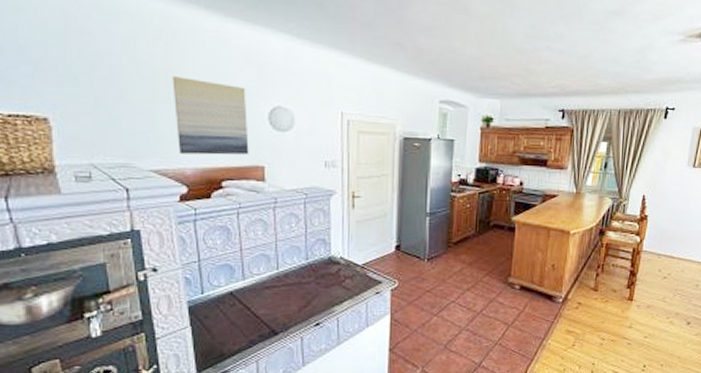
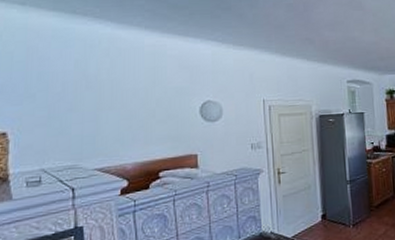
wall art: present [172,76,249,155] -> none [116,85,183,151]

